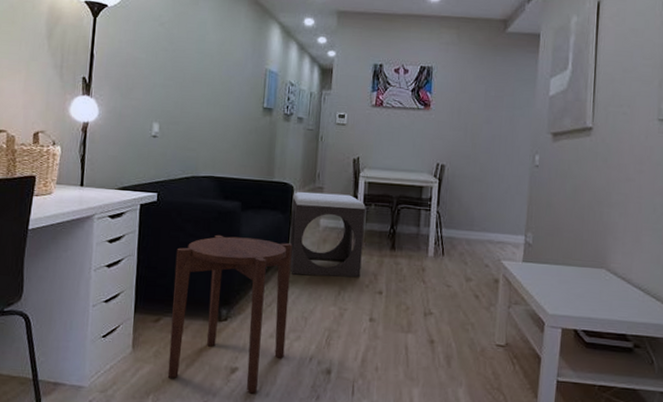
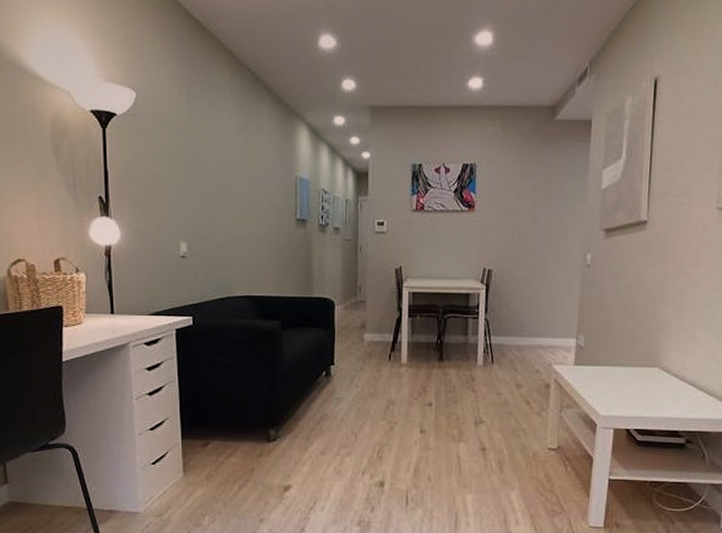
side table: present [167,234,293,394] -> none [218,355,337,509]
footstool: present [289,191,366,277] -> none [334,306,411,392]

